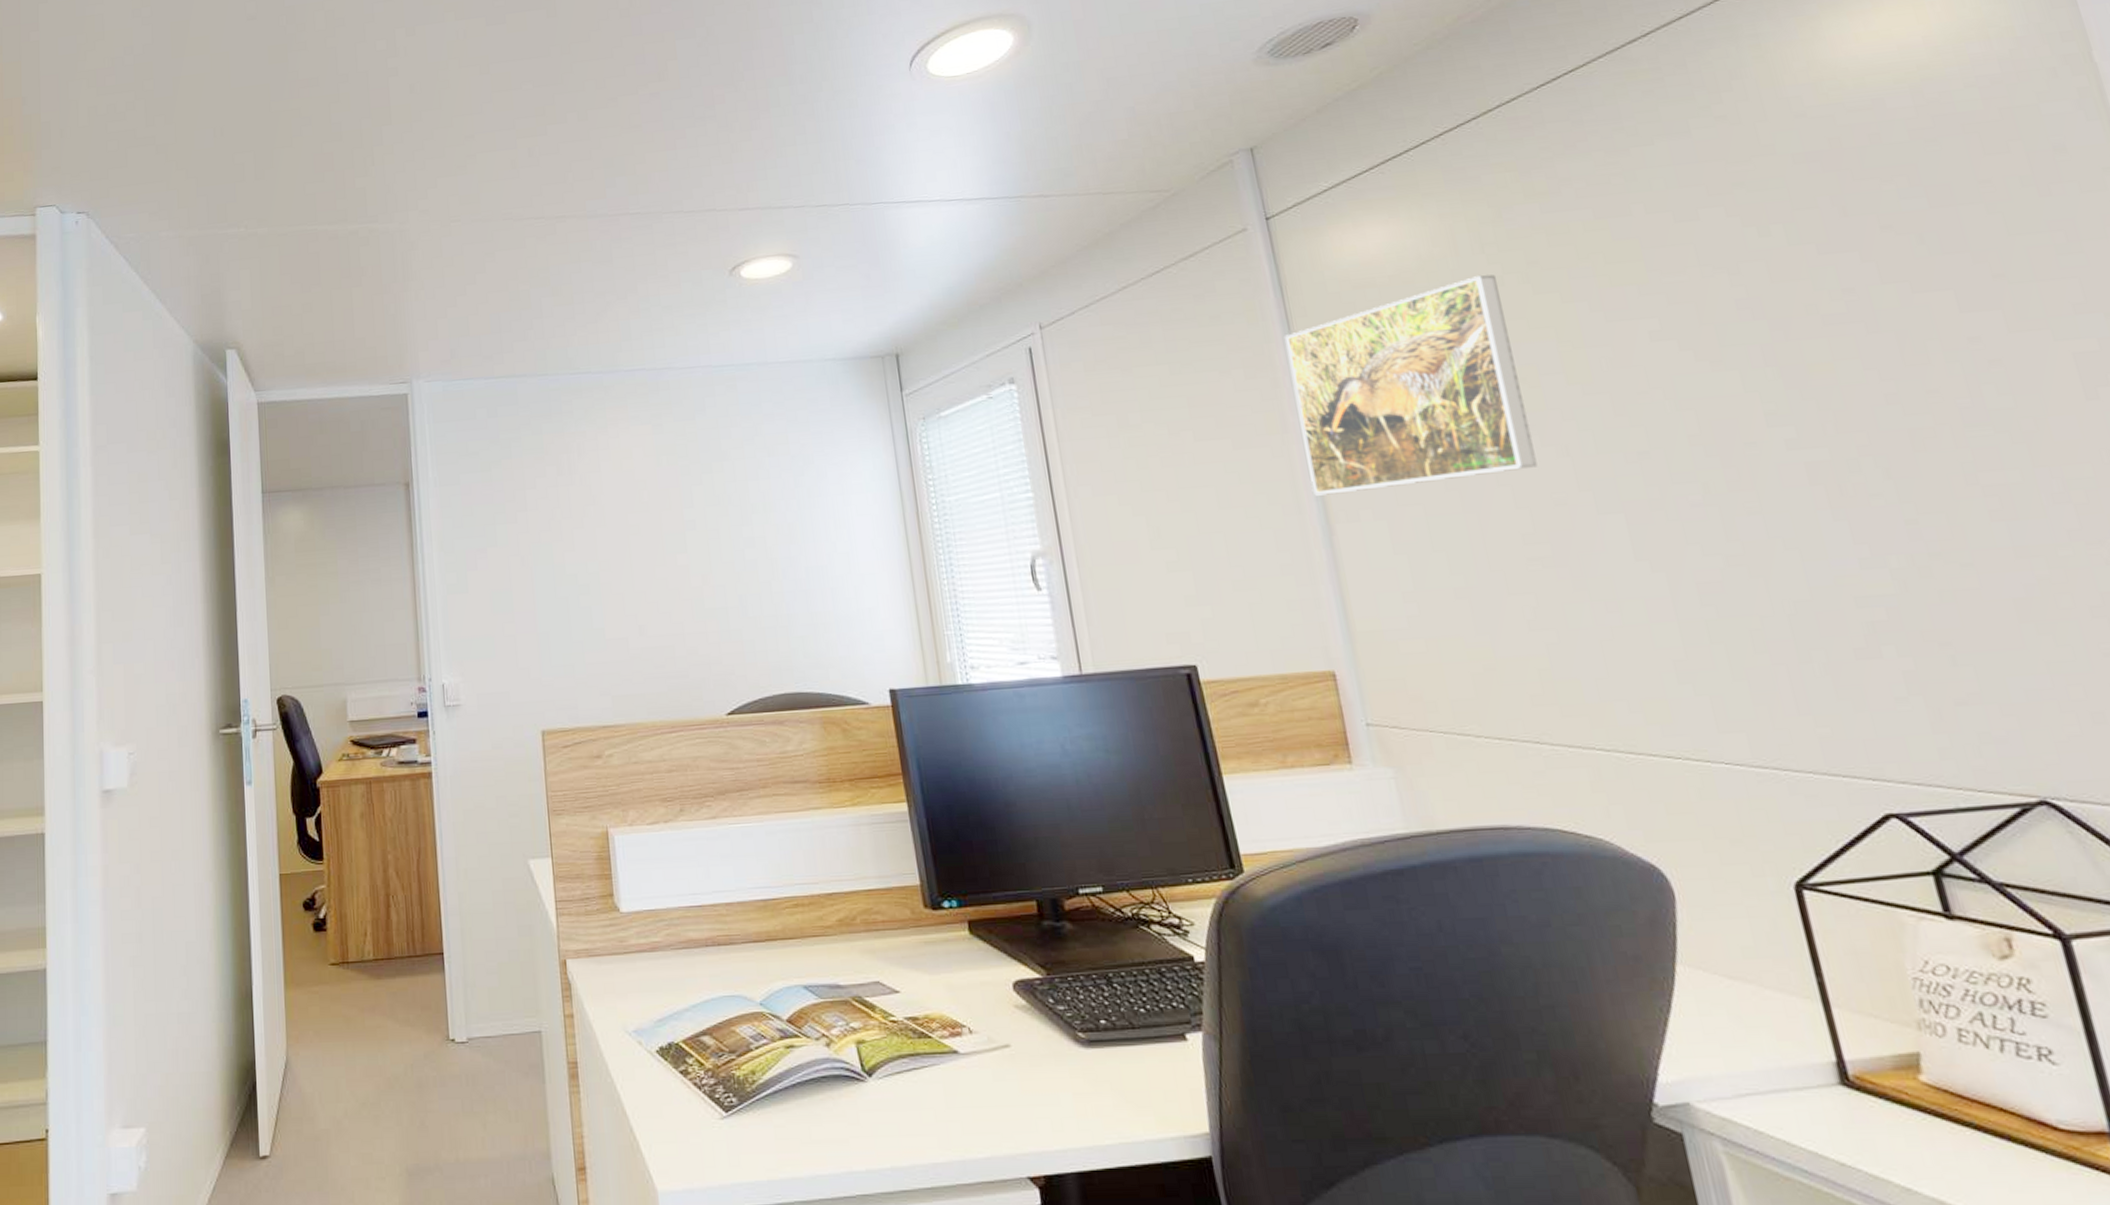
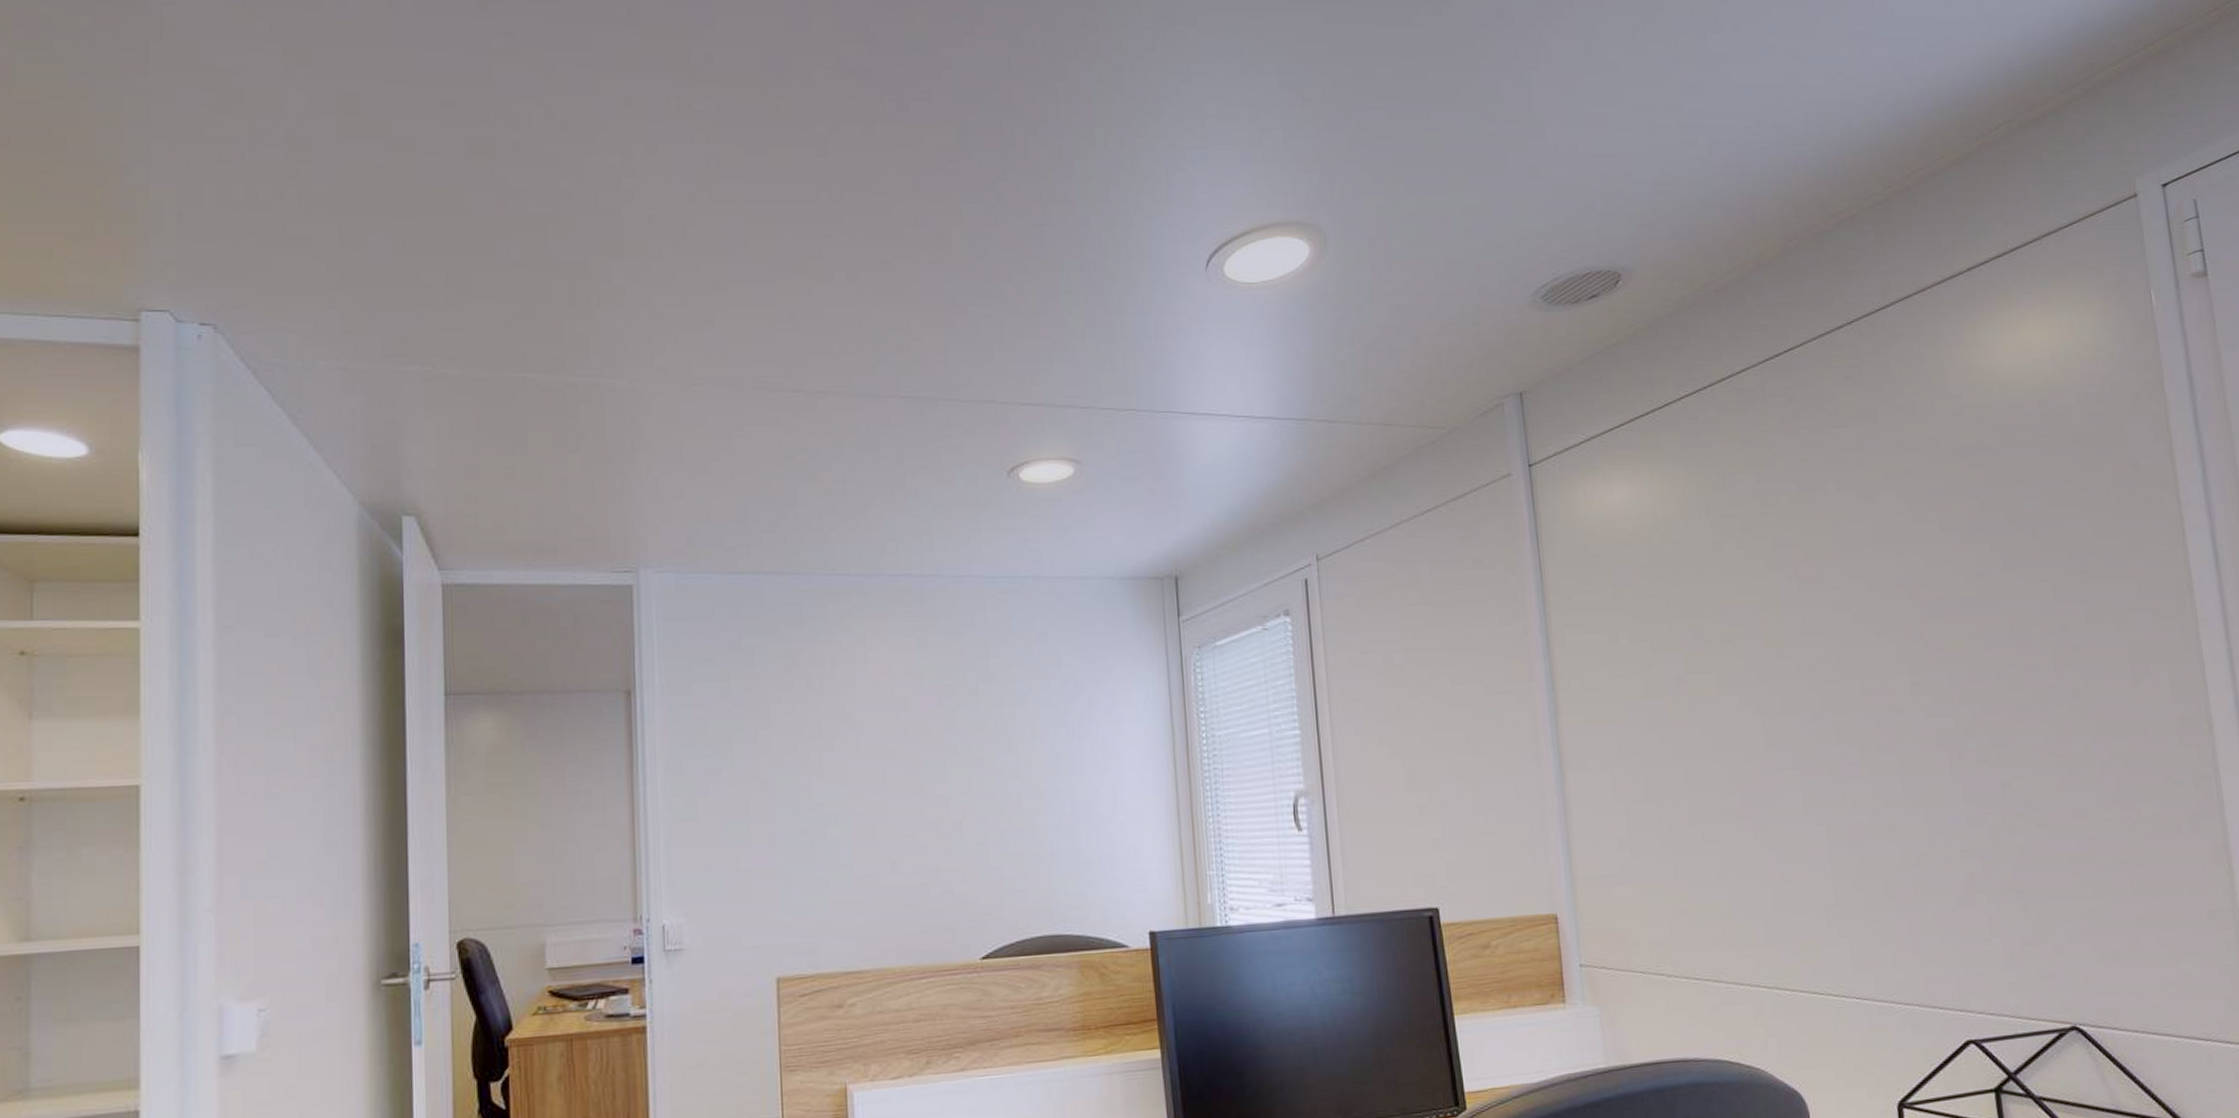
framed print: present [1284,274,1538,496] -> none [1536,538,1736,744]

